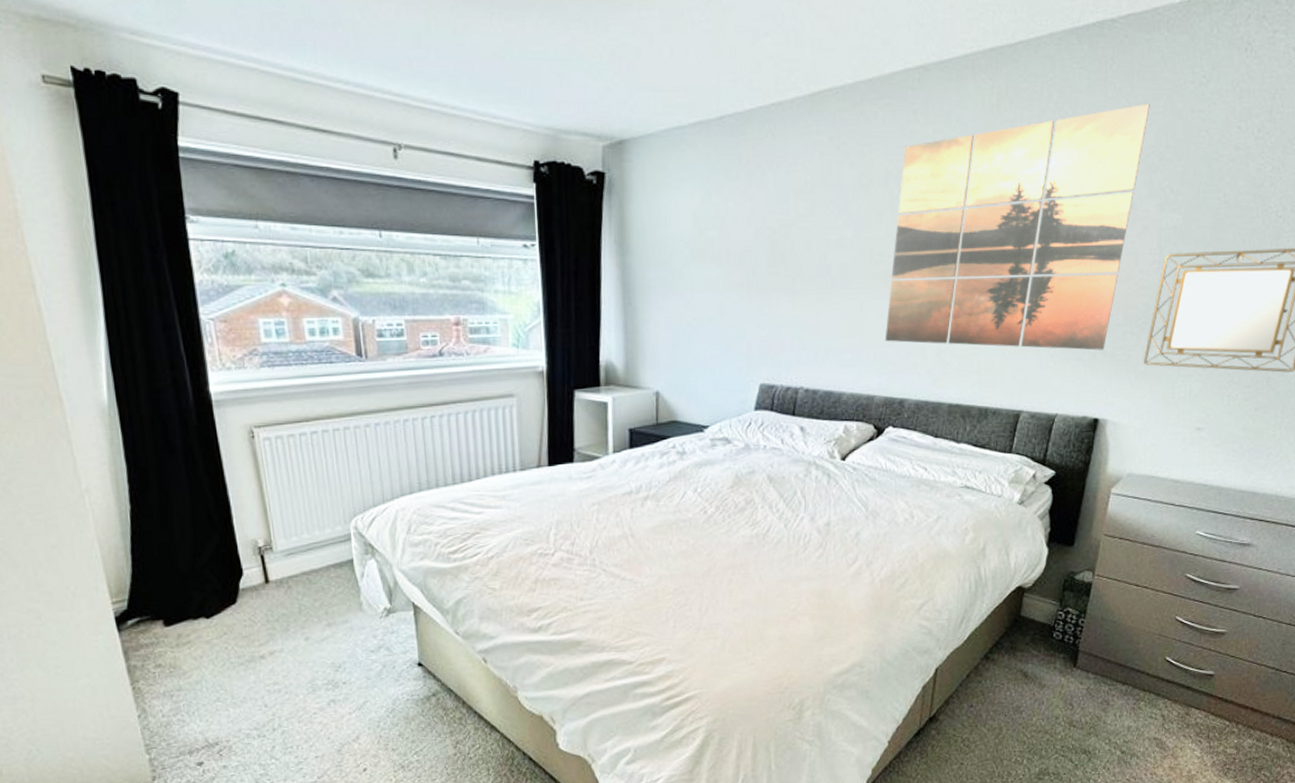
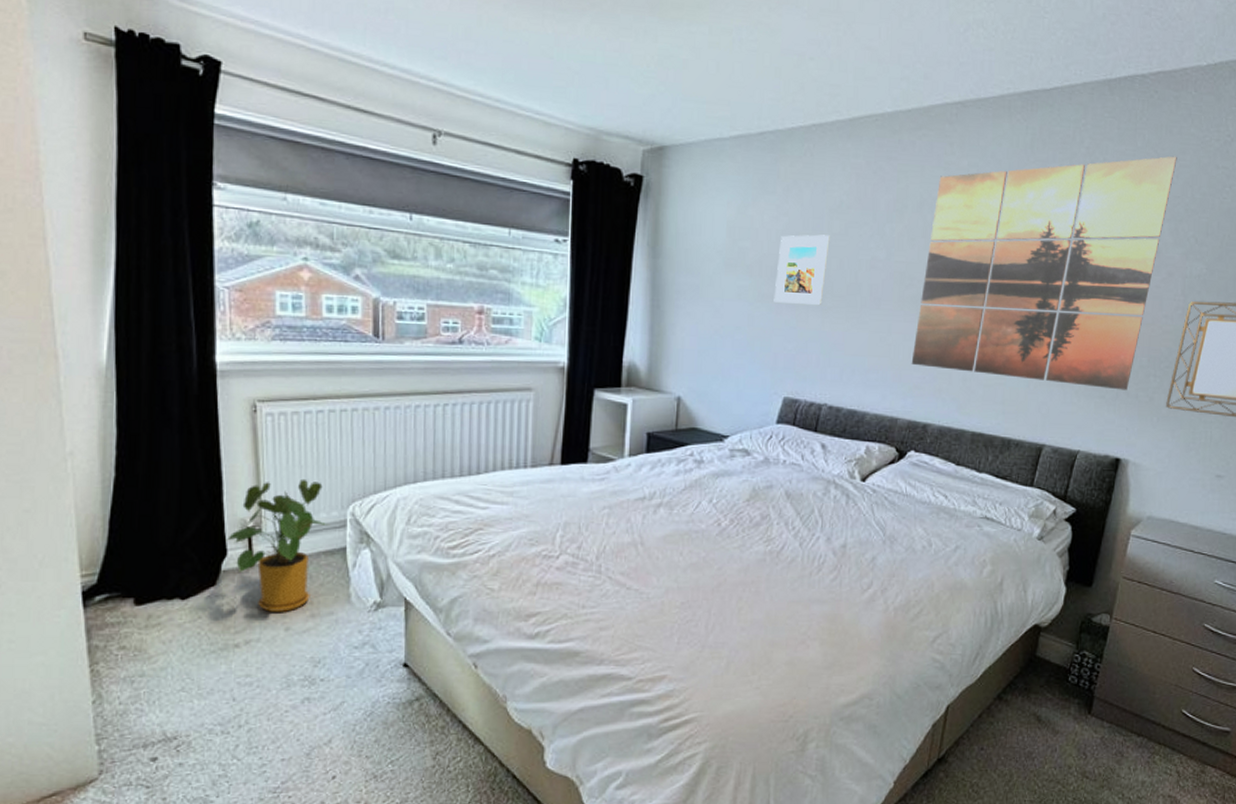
house plant: none [240,497,335,624] -> present [226,478,329,612]
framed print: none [744,217,797,290] -> present [773,234,830,305]

